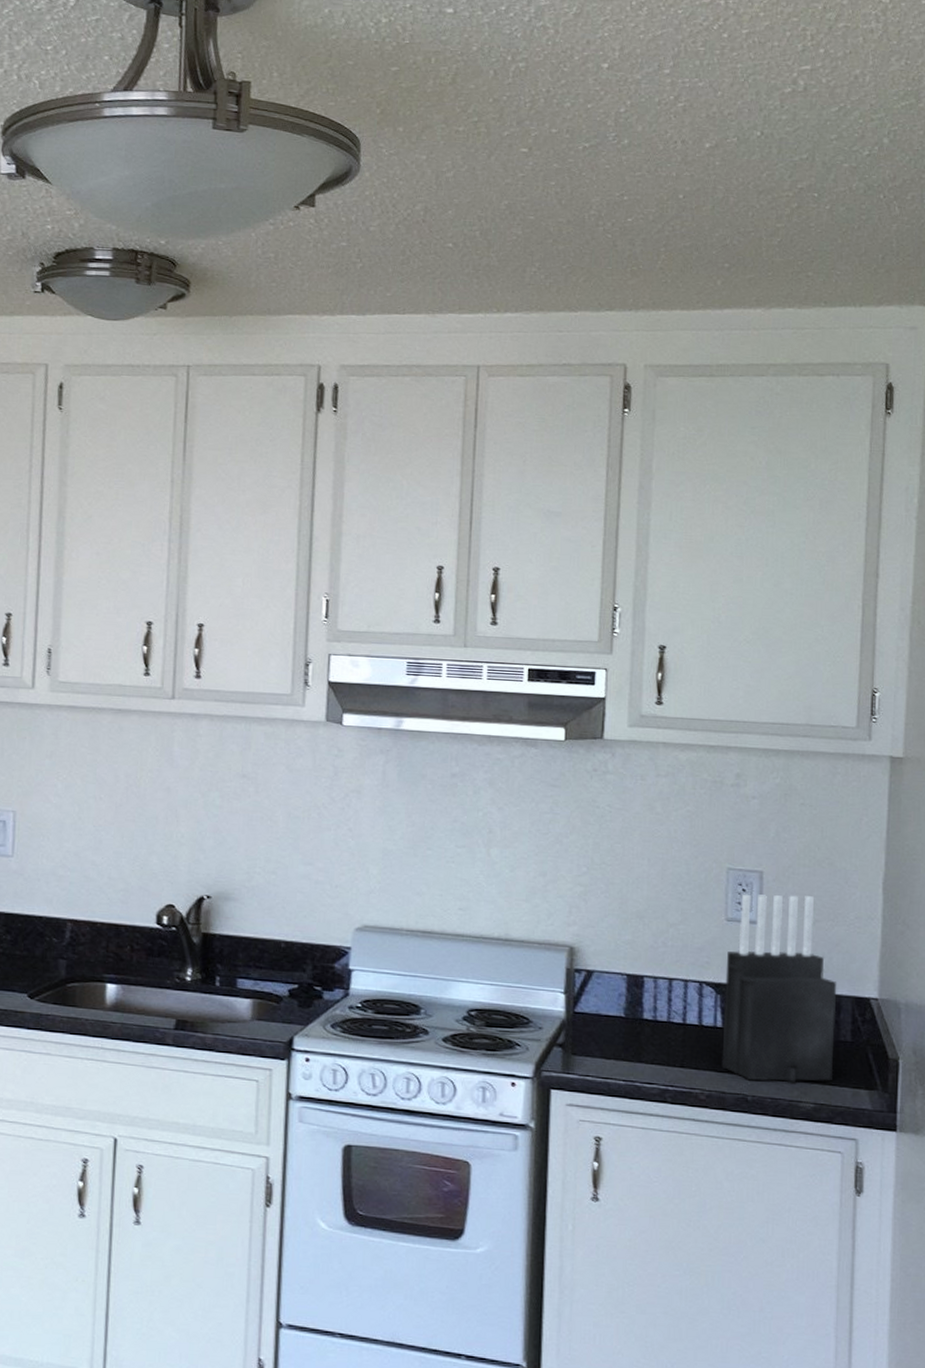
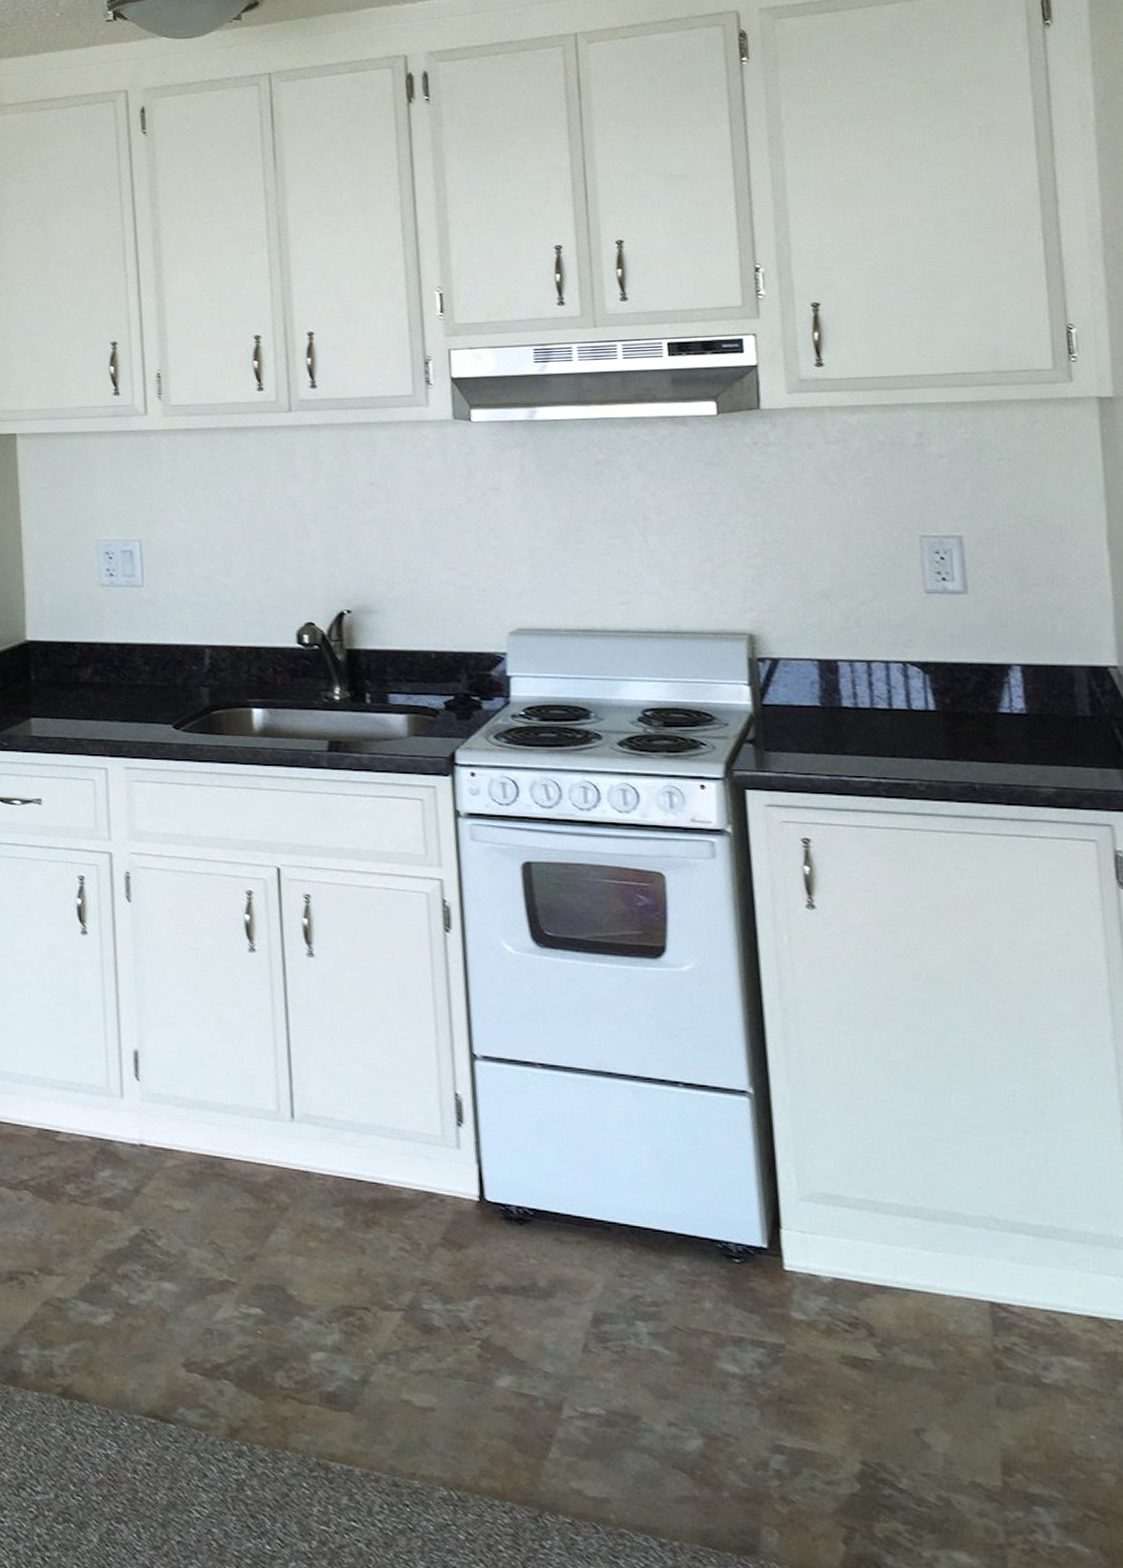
knife block: present [721,894,837,1083] -> none [931,559,1075,767]

